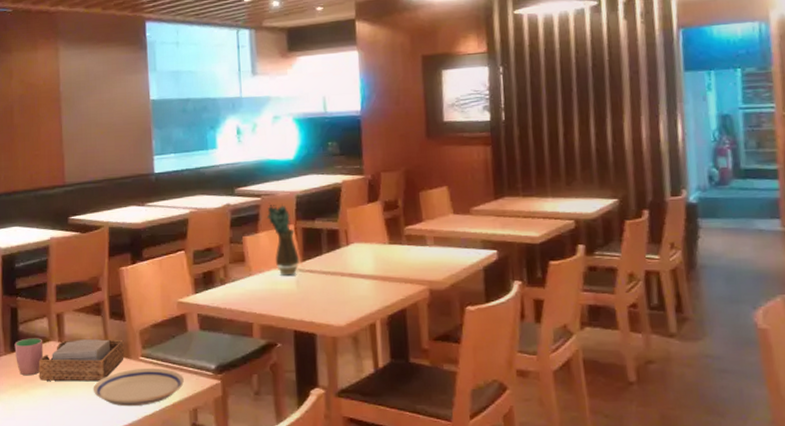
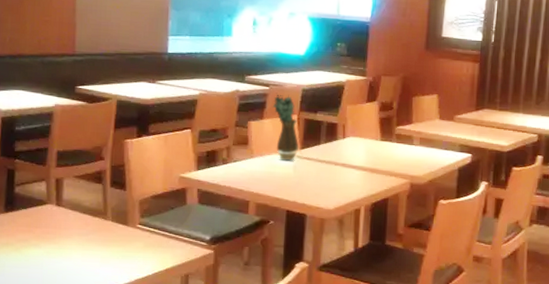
cup: present [14,338,44,376] -> none [9,200,40,236]
napkin holder: present [38,339,125,382] -> none [32,204,123,245]
plate: present [93,369,184,407] -> none [87,235,179,270]

